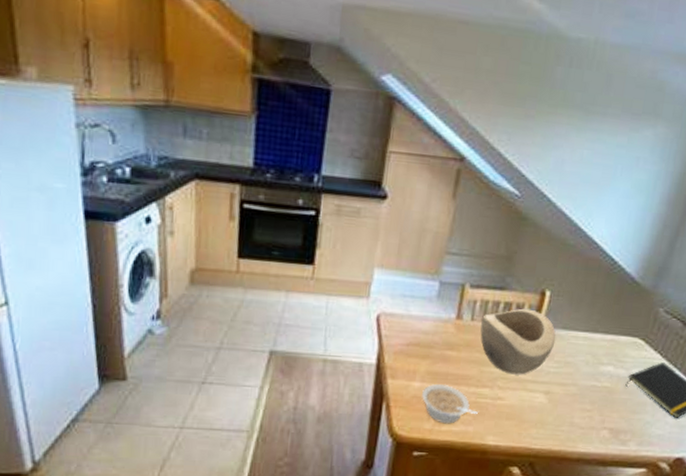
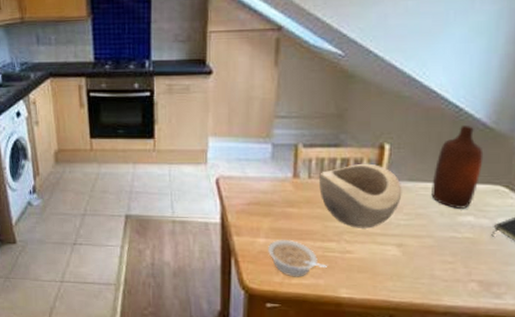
bottle: none [580,278,629,359] -> present [431,126,484,209]

